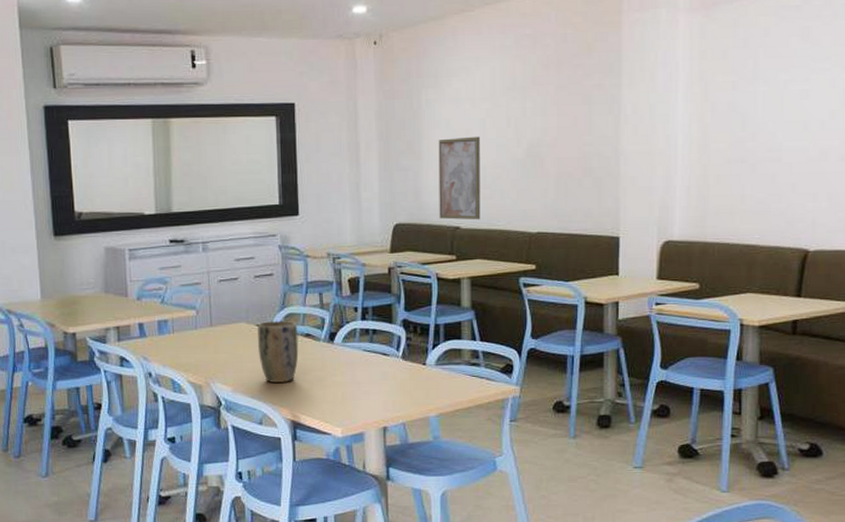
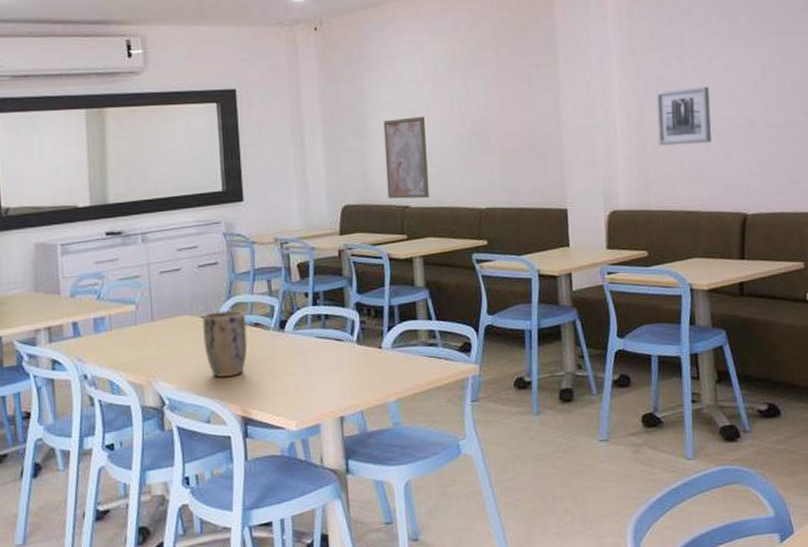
wall art: none [720,113,781,175] -> present [655,86,712,146]

